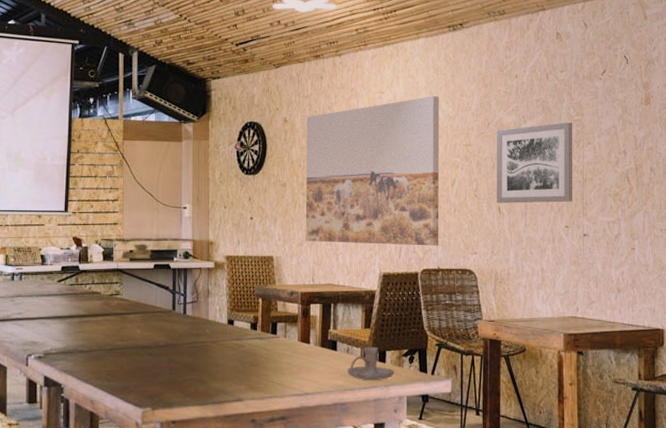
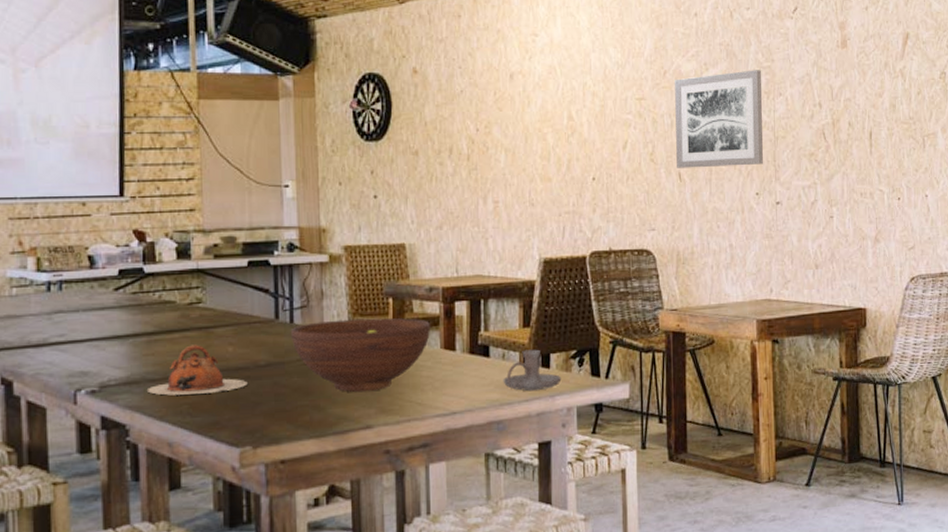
teapot: none [77,326,150,364] -> present [146,344,248,396]
fruit bowl: none [184,313,290,372] -> present [291,318,430,393]
wall art: present [305,95,440,246] -> none [442,38,610,224]

